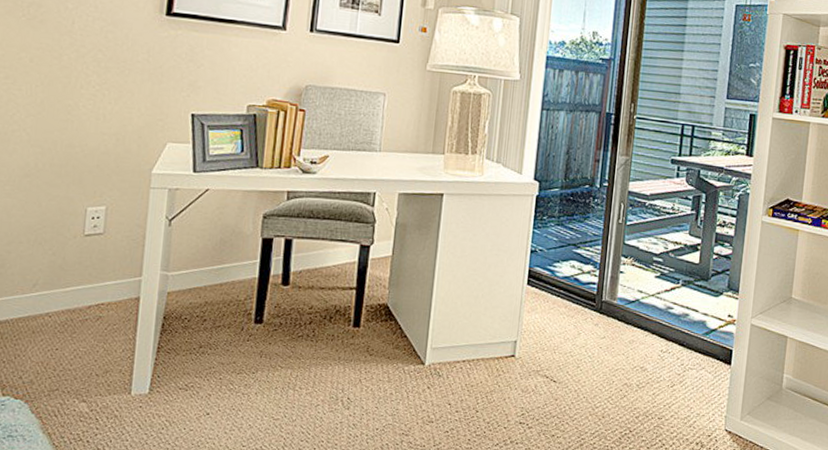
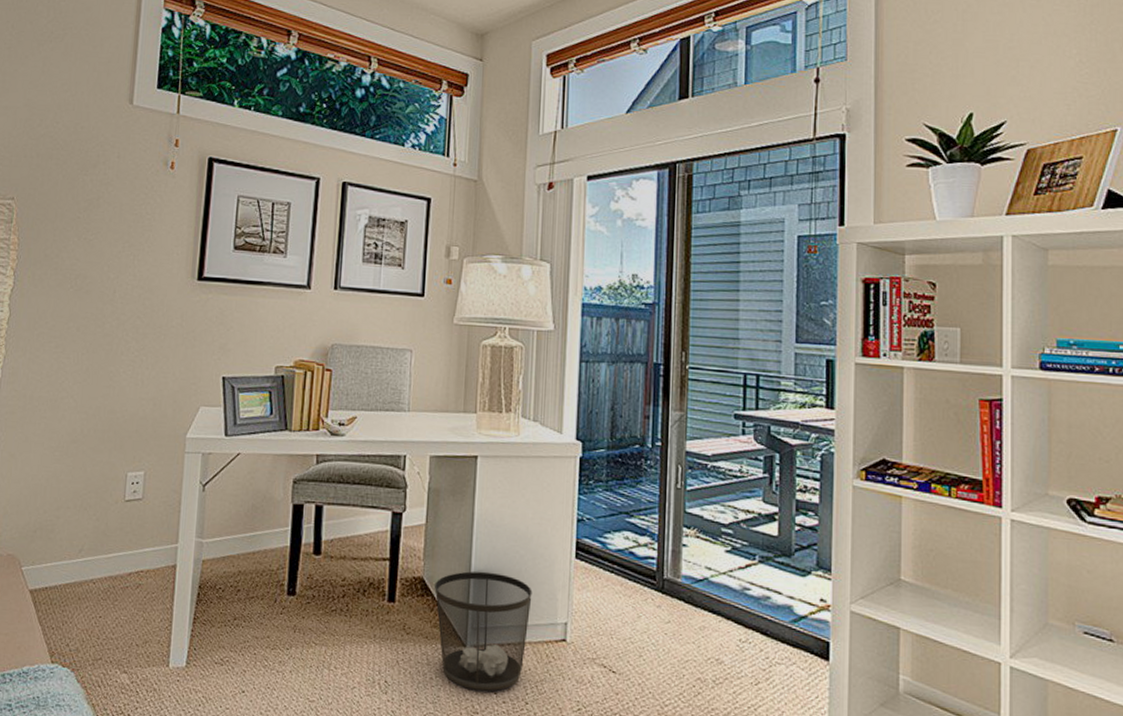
waste bin: none [398,298,488,403] -> present [434,571,533,691]

